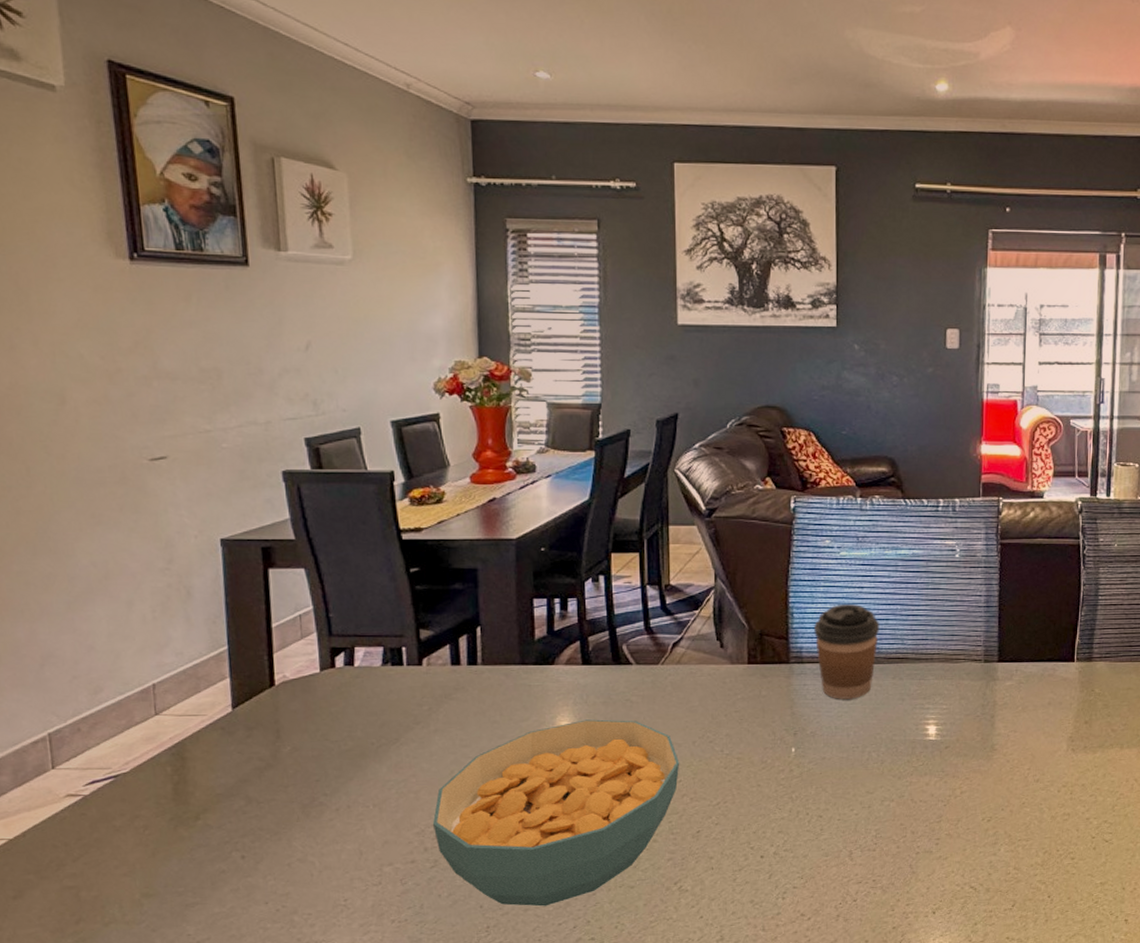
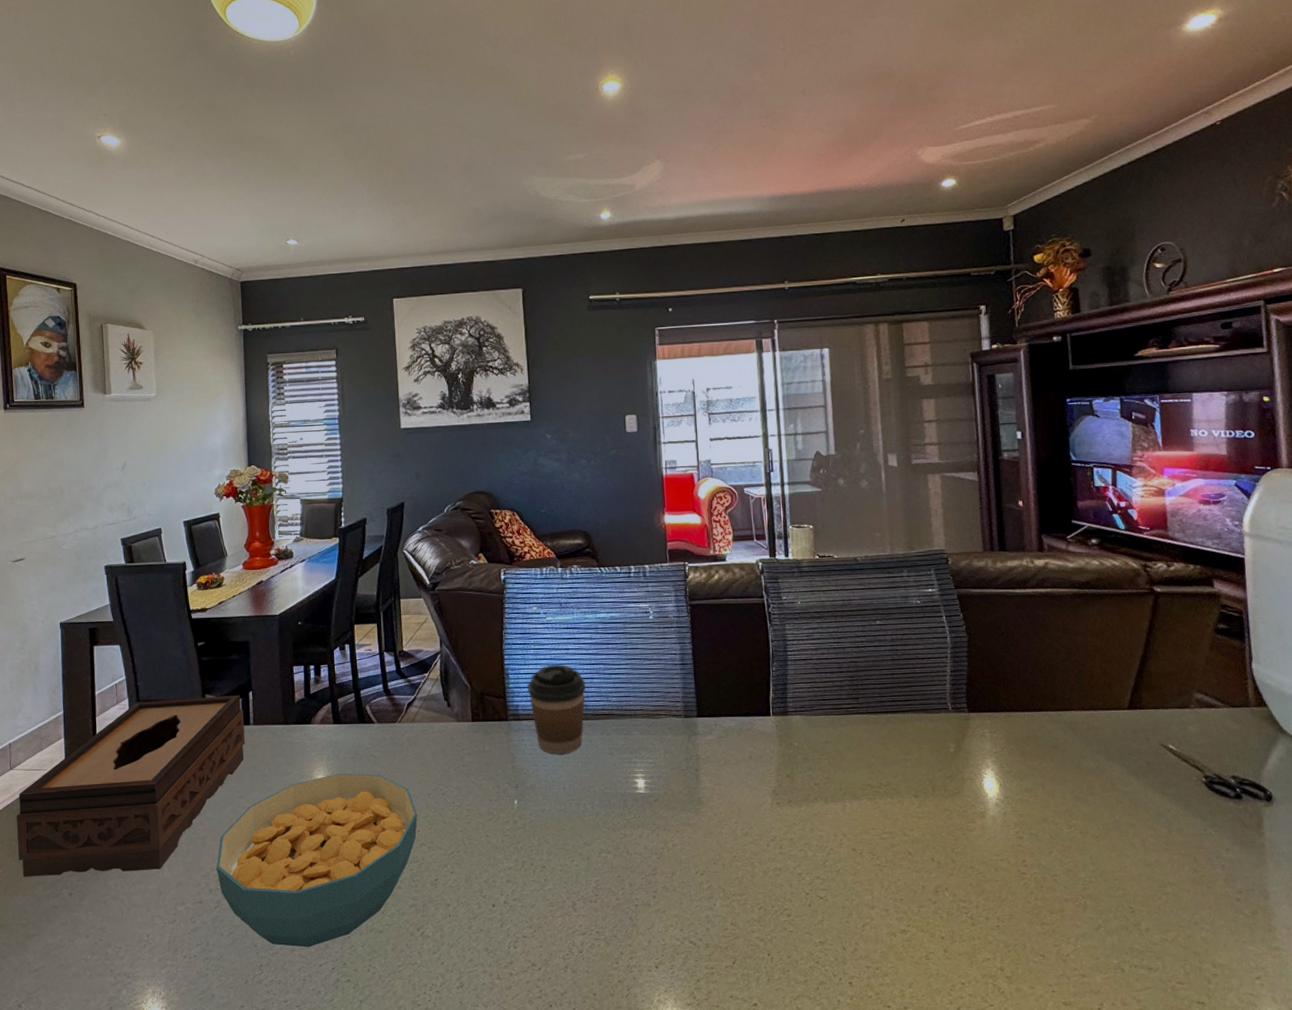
tissue box: none [166,631,471,840] -> present [17,695,245,877]

